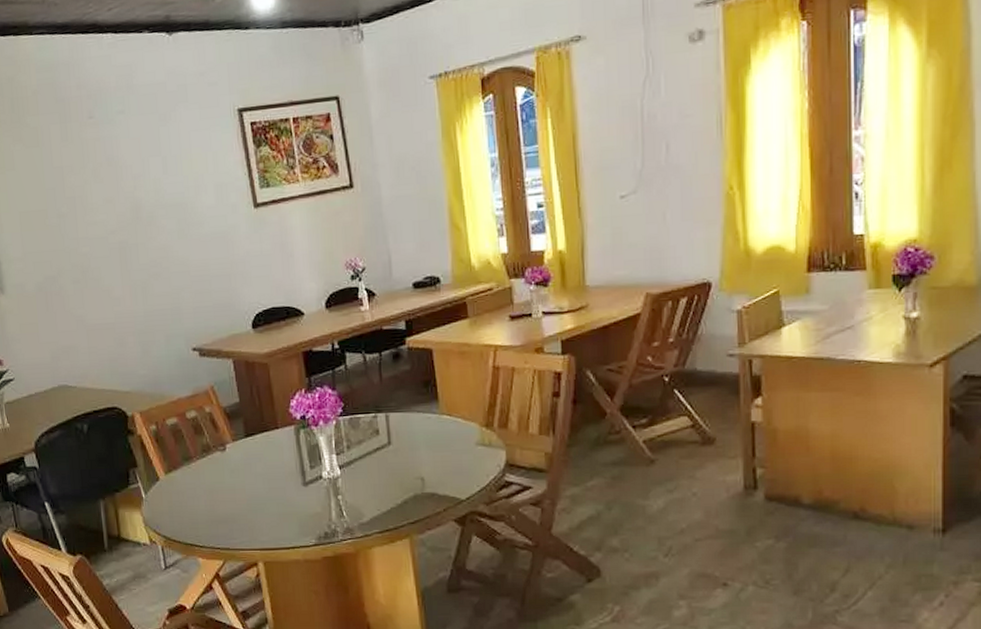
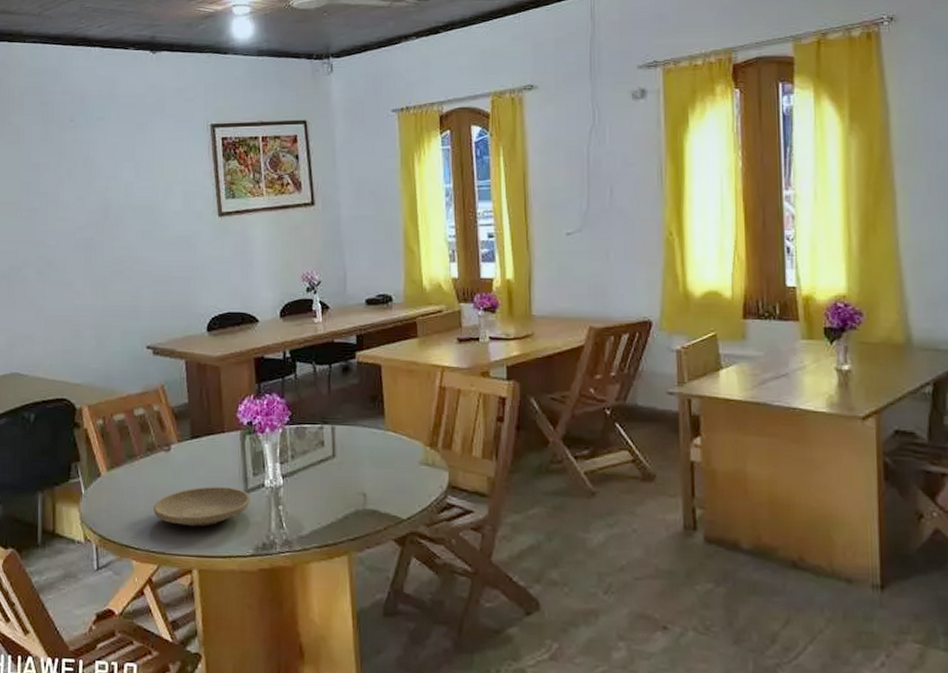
plate: none [213,482,309,522] -> present [152,487,250,527]

